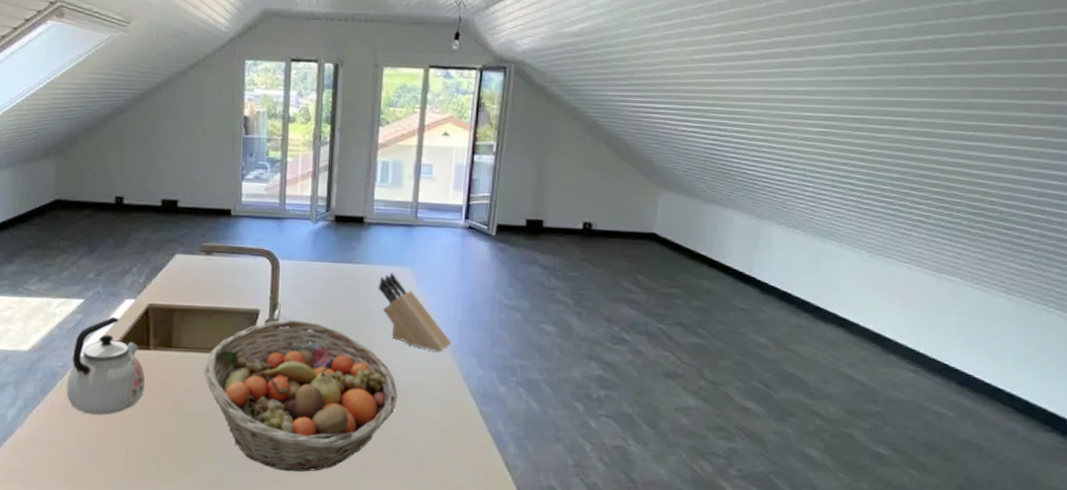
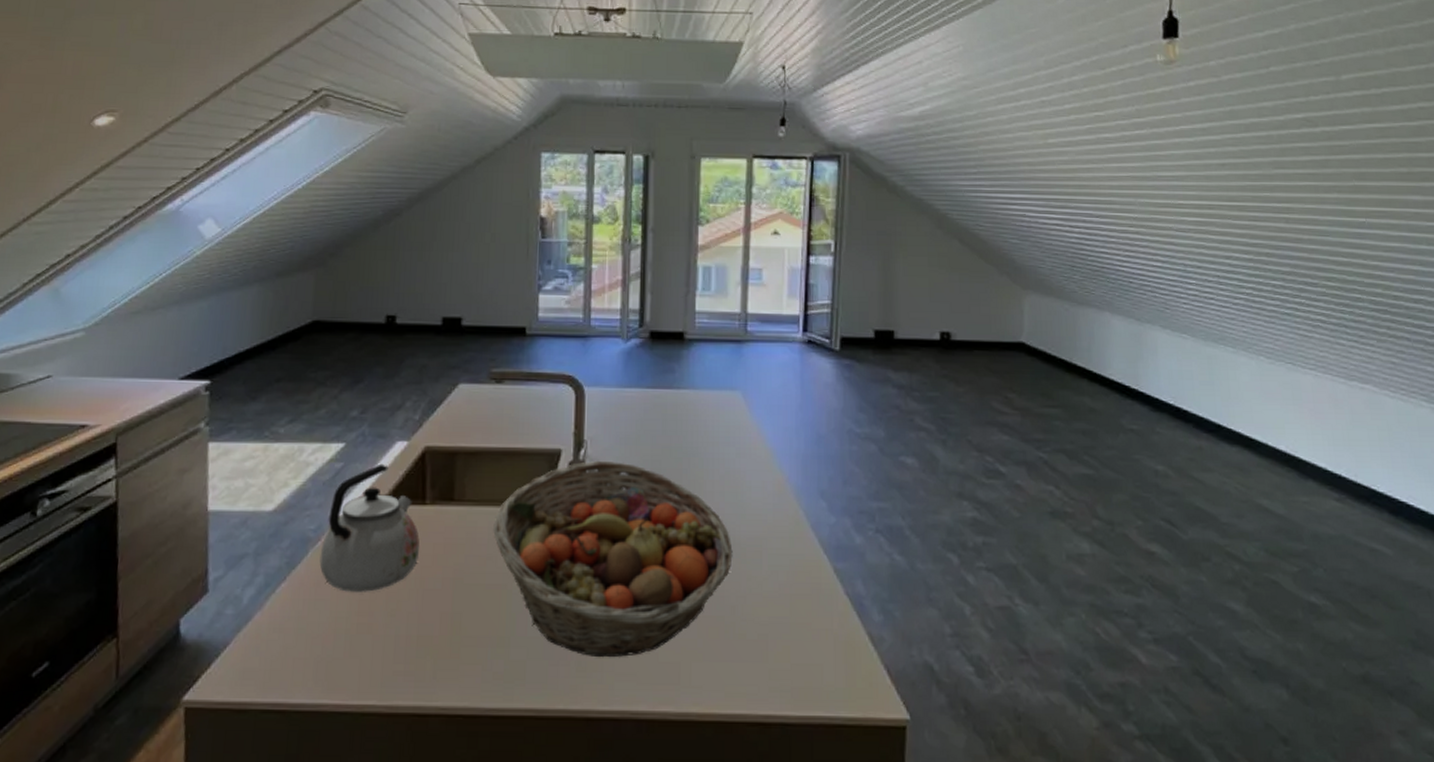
knife block: present [378,272,452,353] -> none [704,398,795,496]

